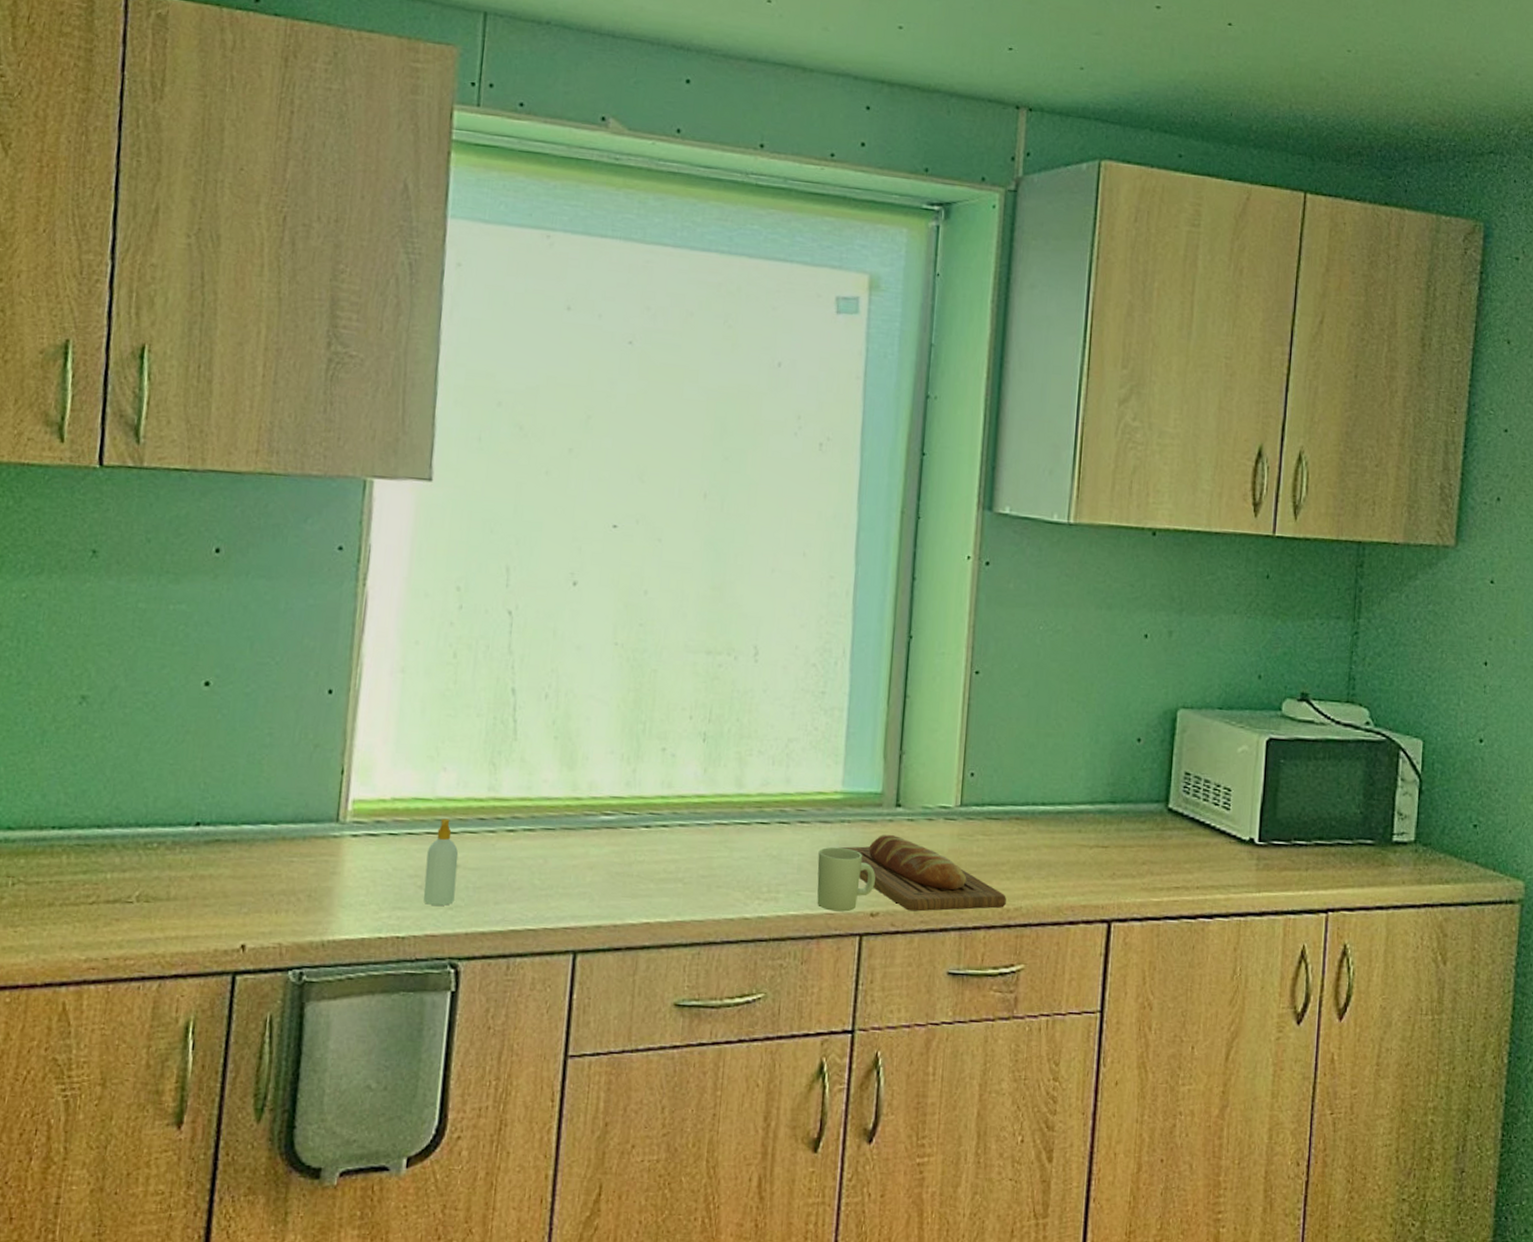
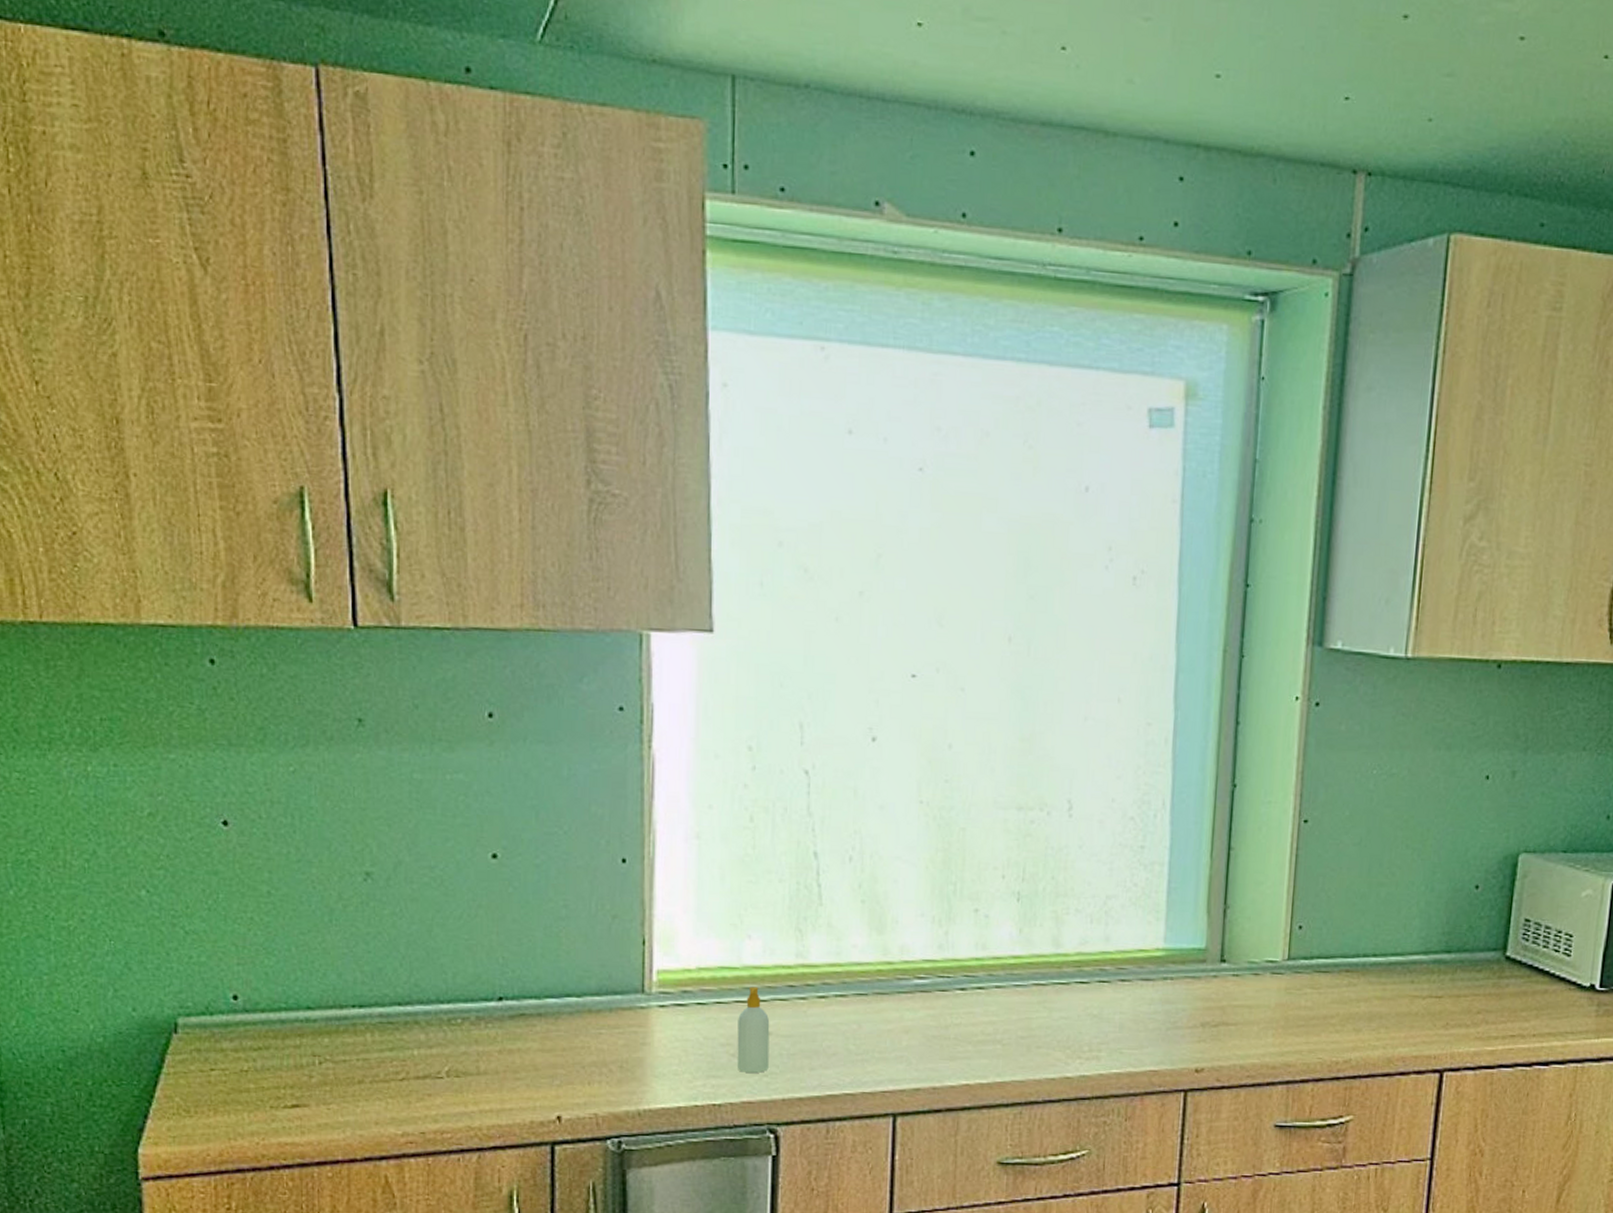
mug: present [817,846,876,912] -> none [1140,1004,1200,1069]
bread loaf: present [839,835,1006,912] -> none [1162,991,1335,1067]

